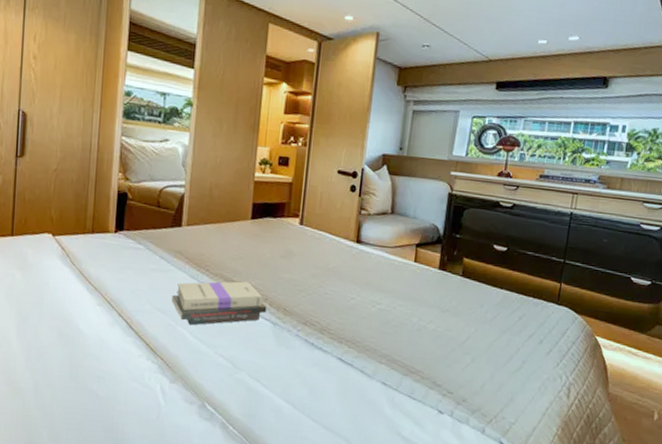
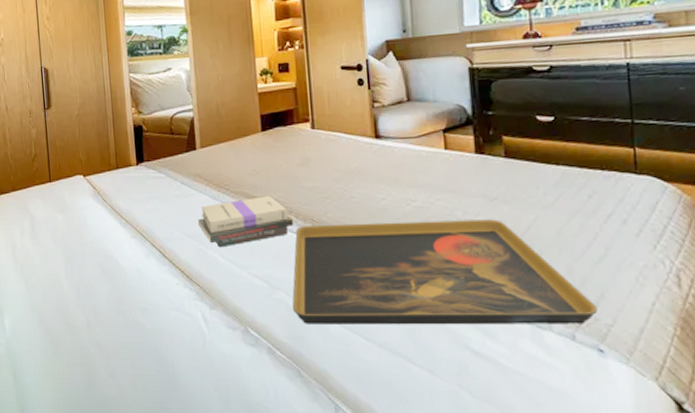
decorative tray: none [251,314,506,421] -> present [292,219,597,325]

